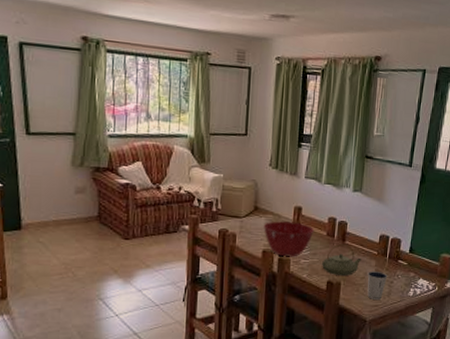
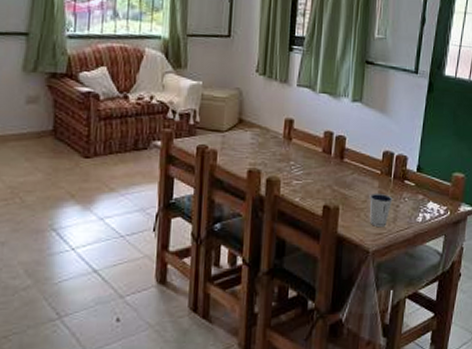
mixing bowl: present [263,221,315,257] -> none [248,135,309,178]
teapot: present [321,244,362,276] -> none [316,162,363,199]

